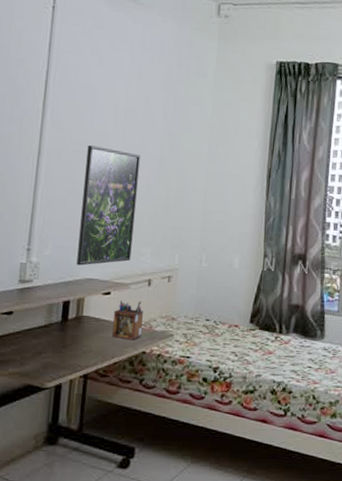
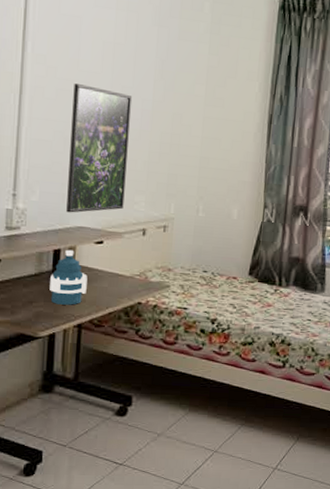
water bottle: none [58,301,95,356] -> present [50,249,88,305]
desk organizer: present [112,300,144,340] -> none [106,249,139,291]

